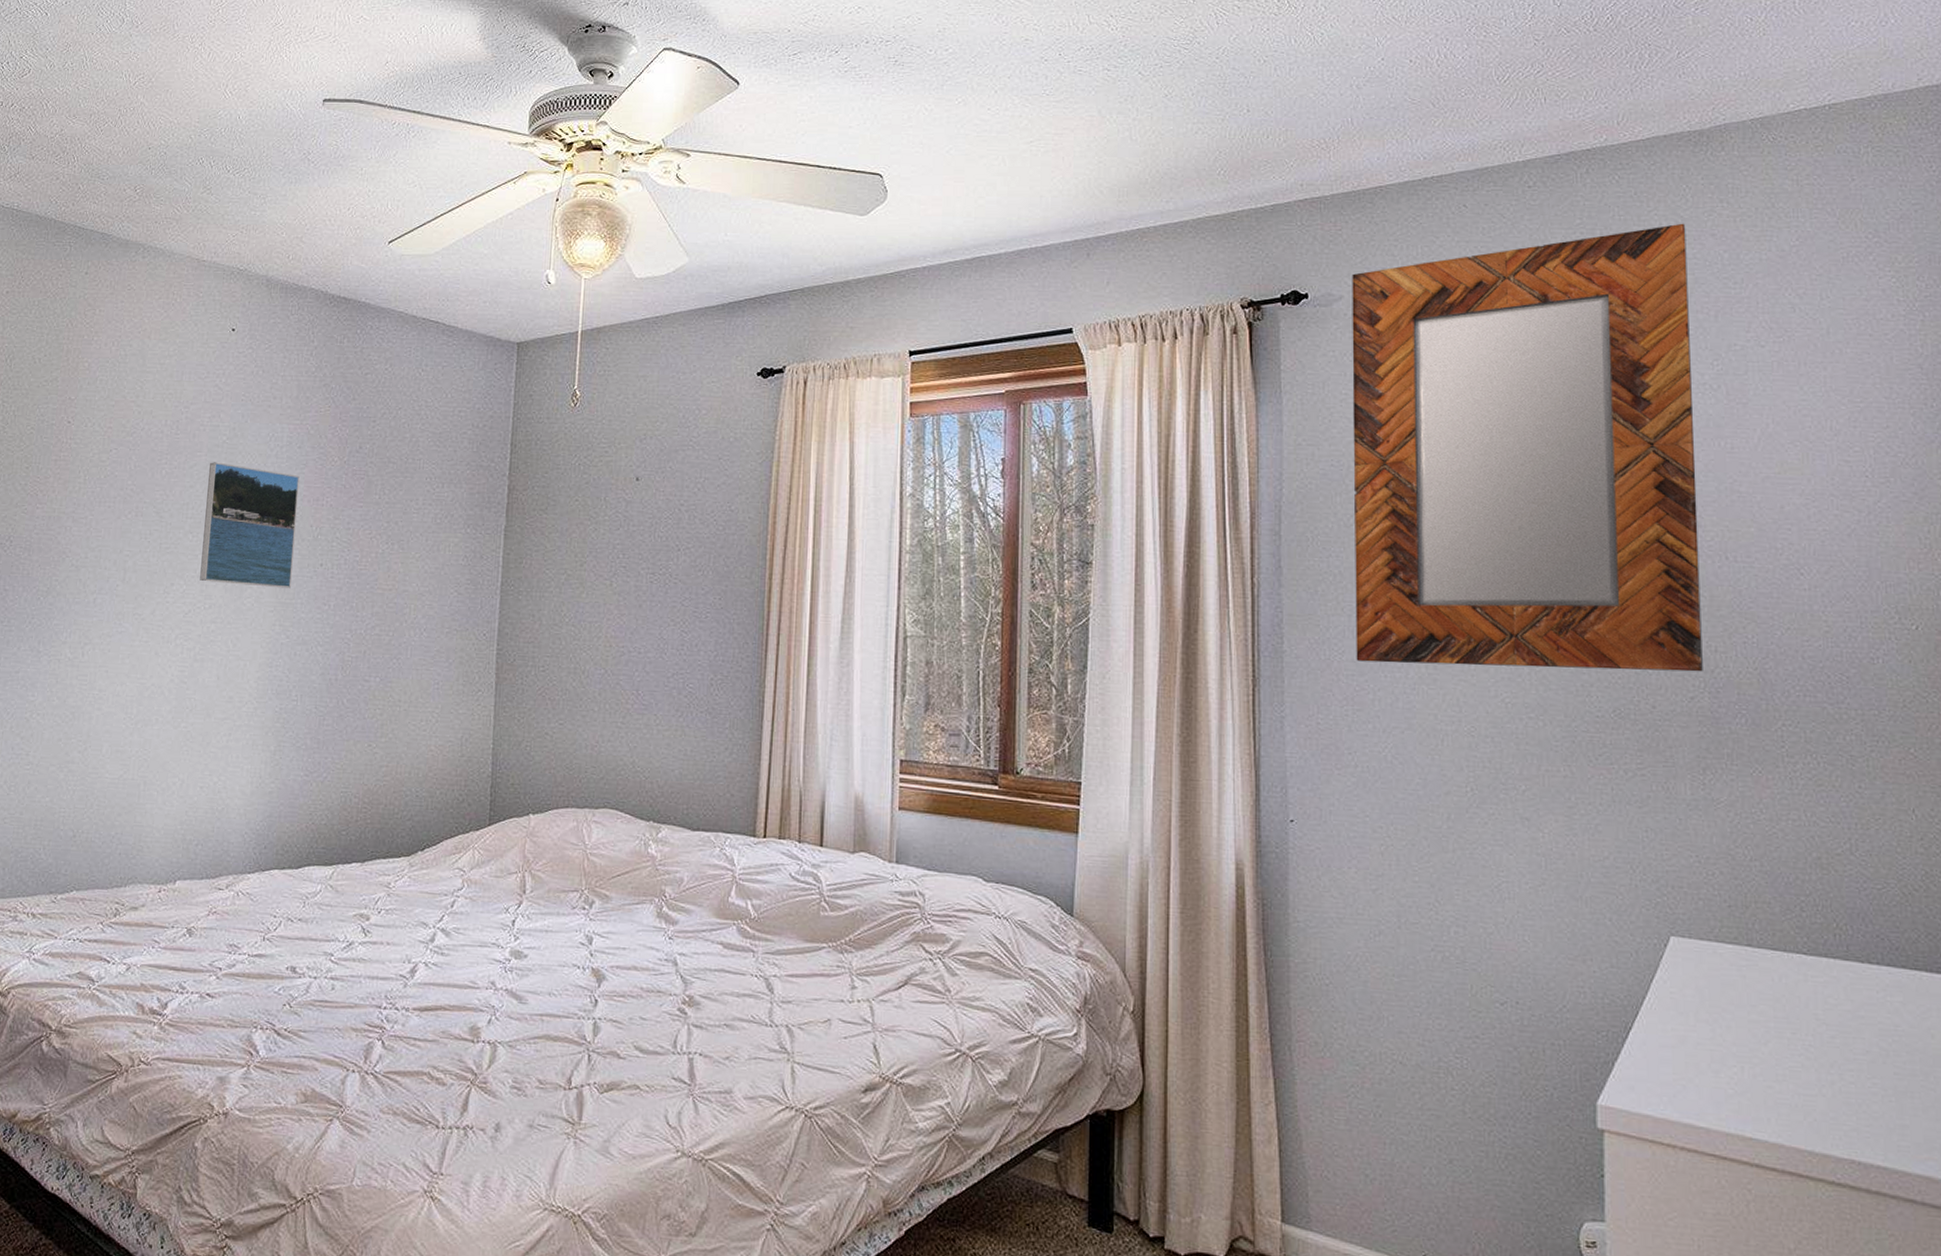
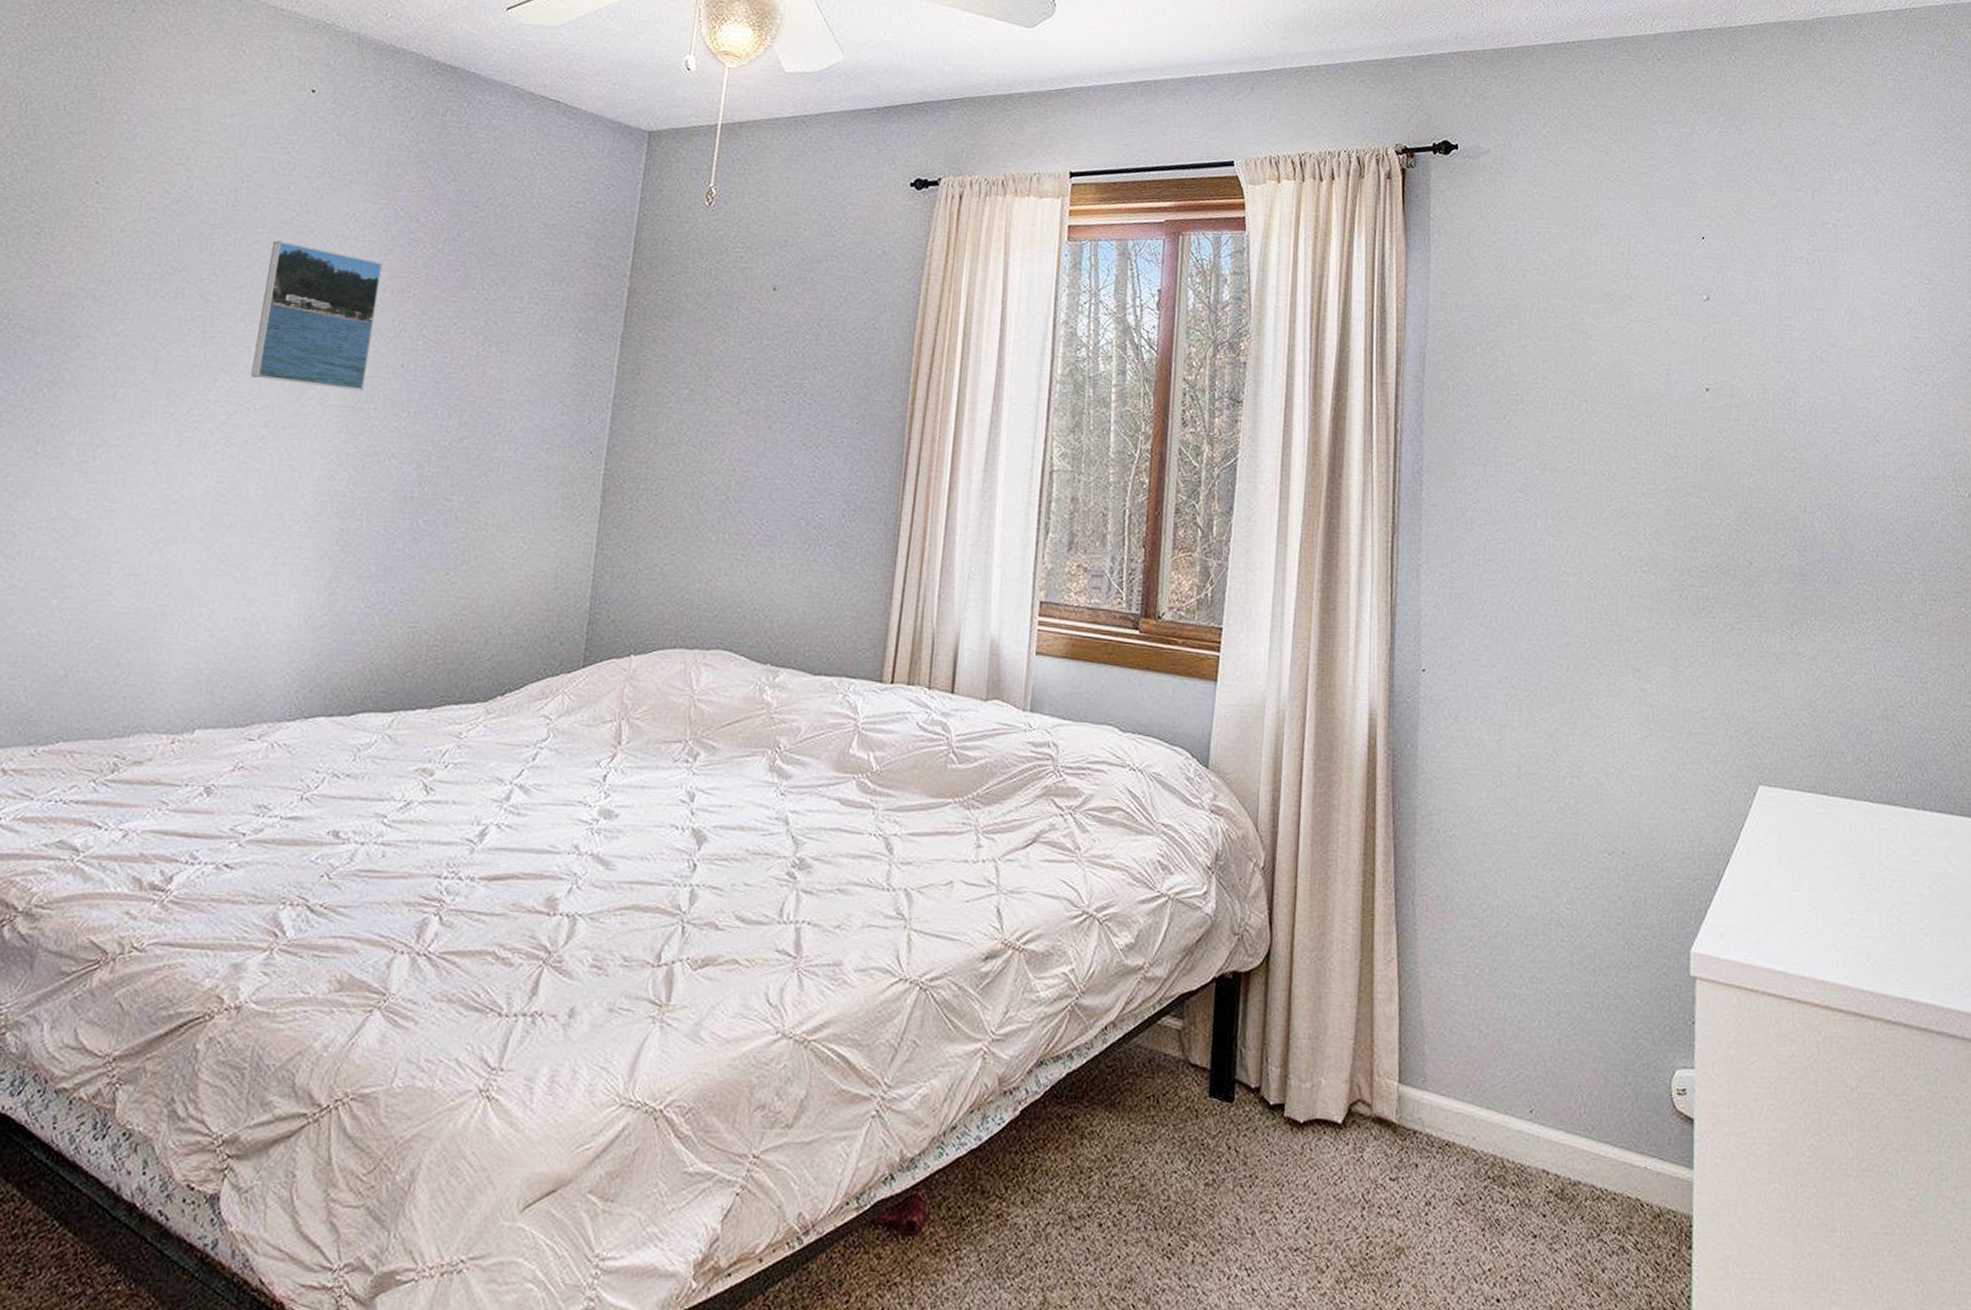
home mirror: present [1352,223,1703,672] -> none [1489,105,1793,531]

